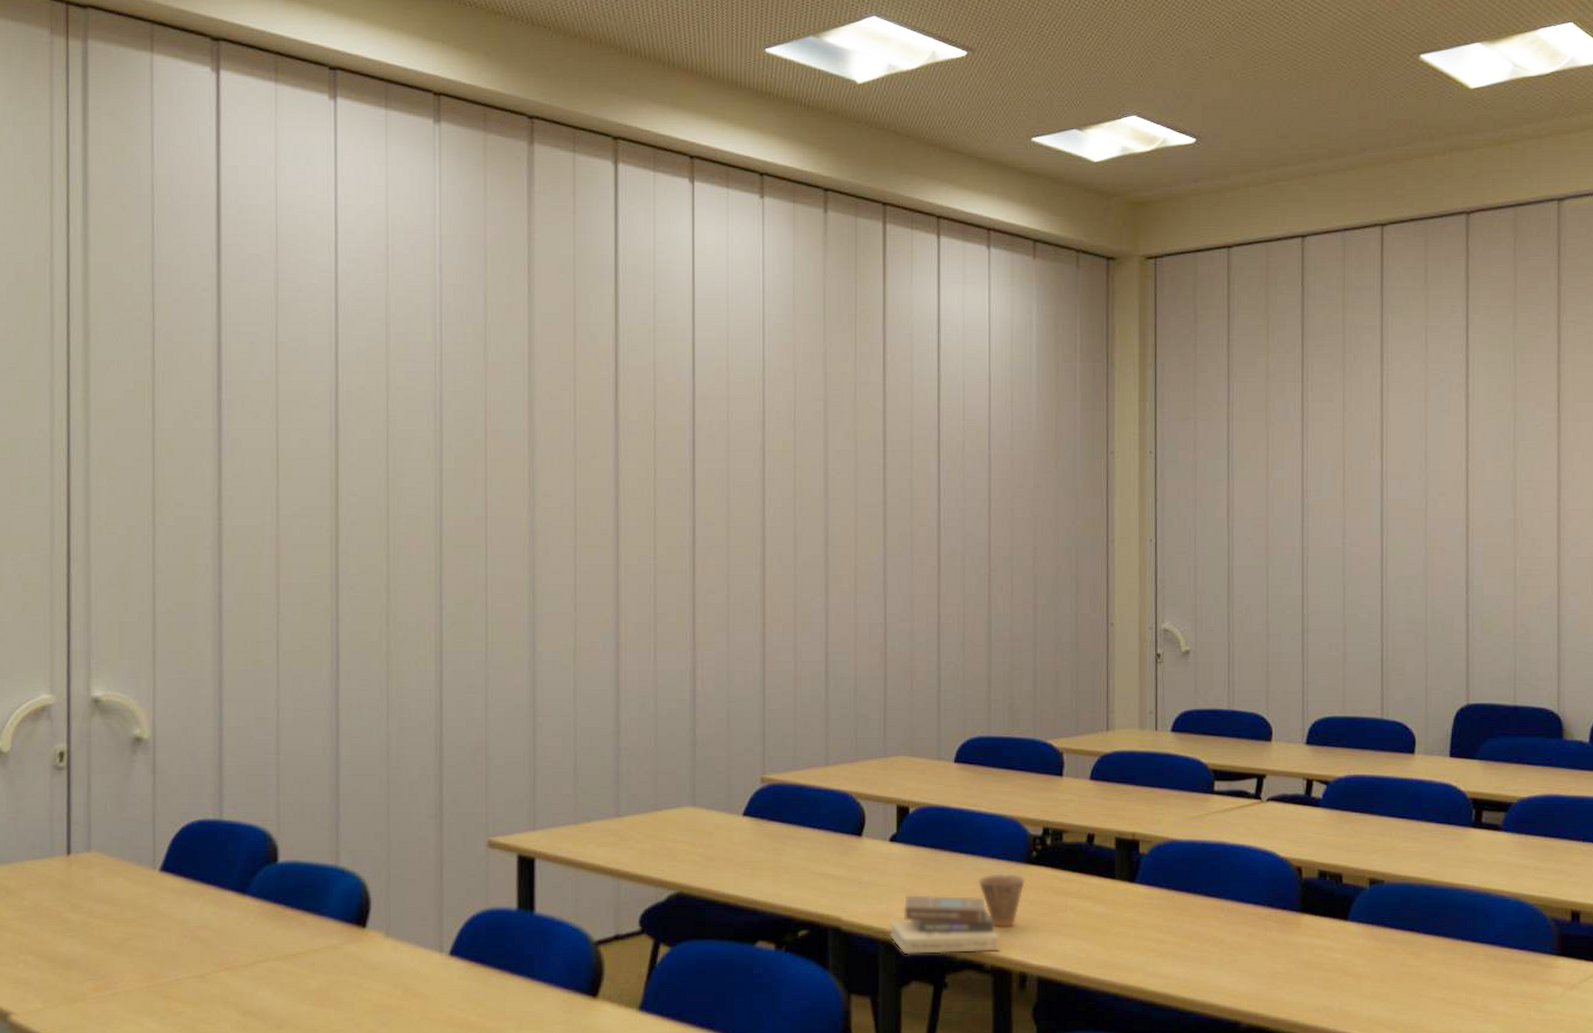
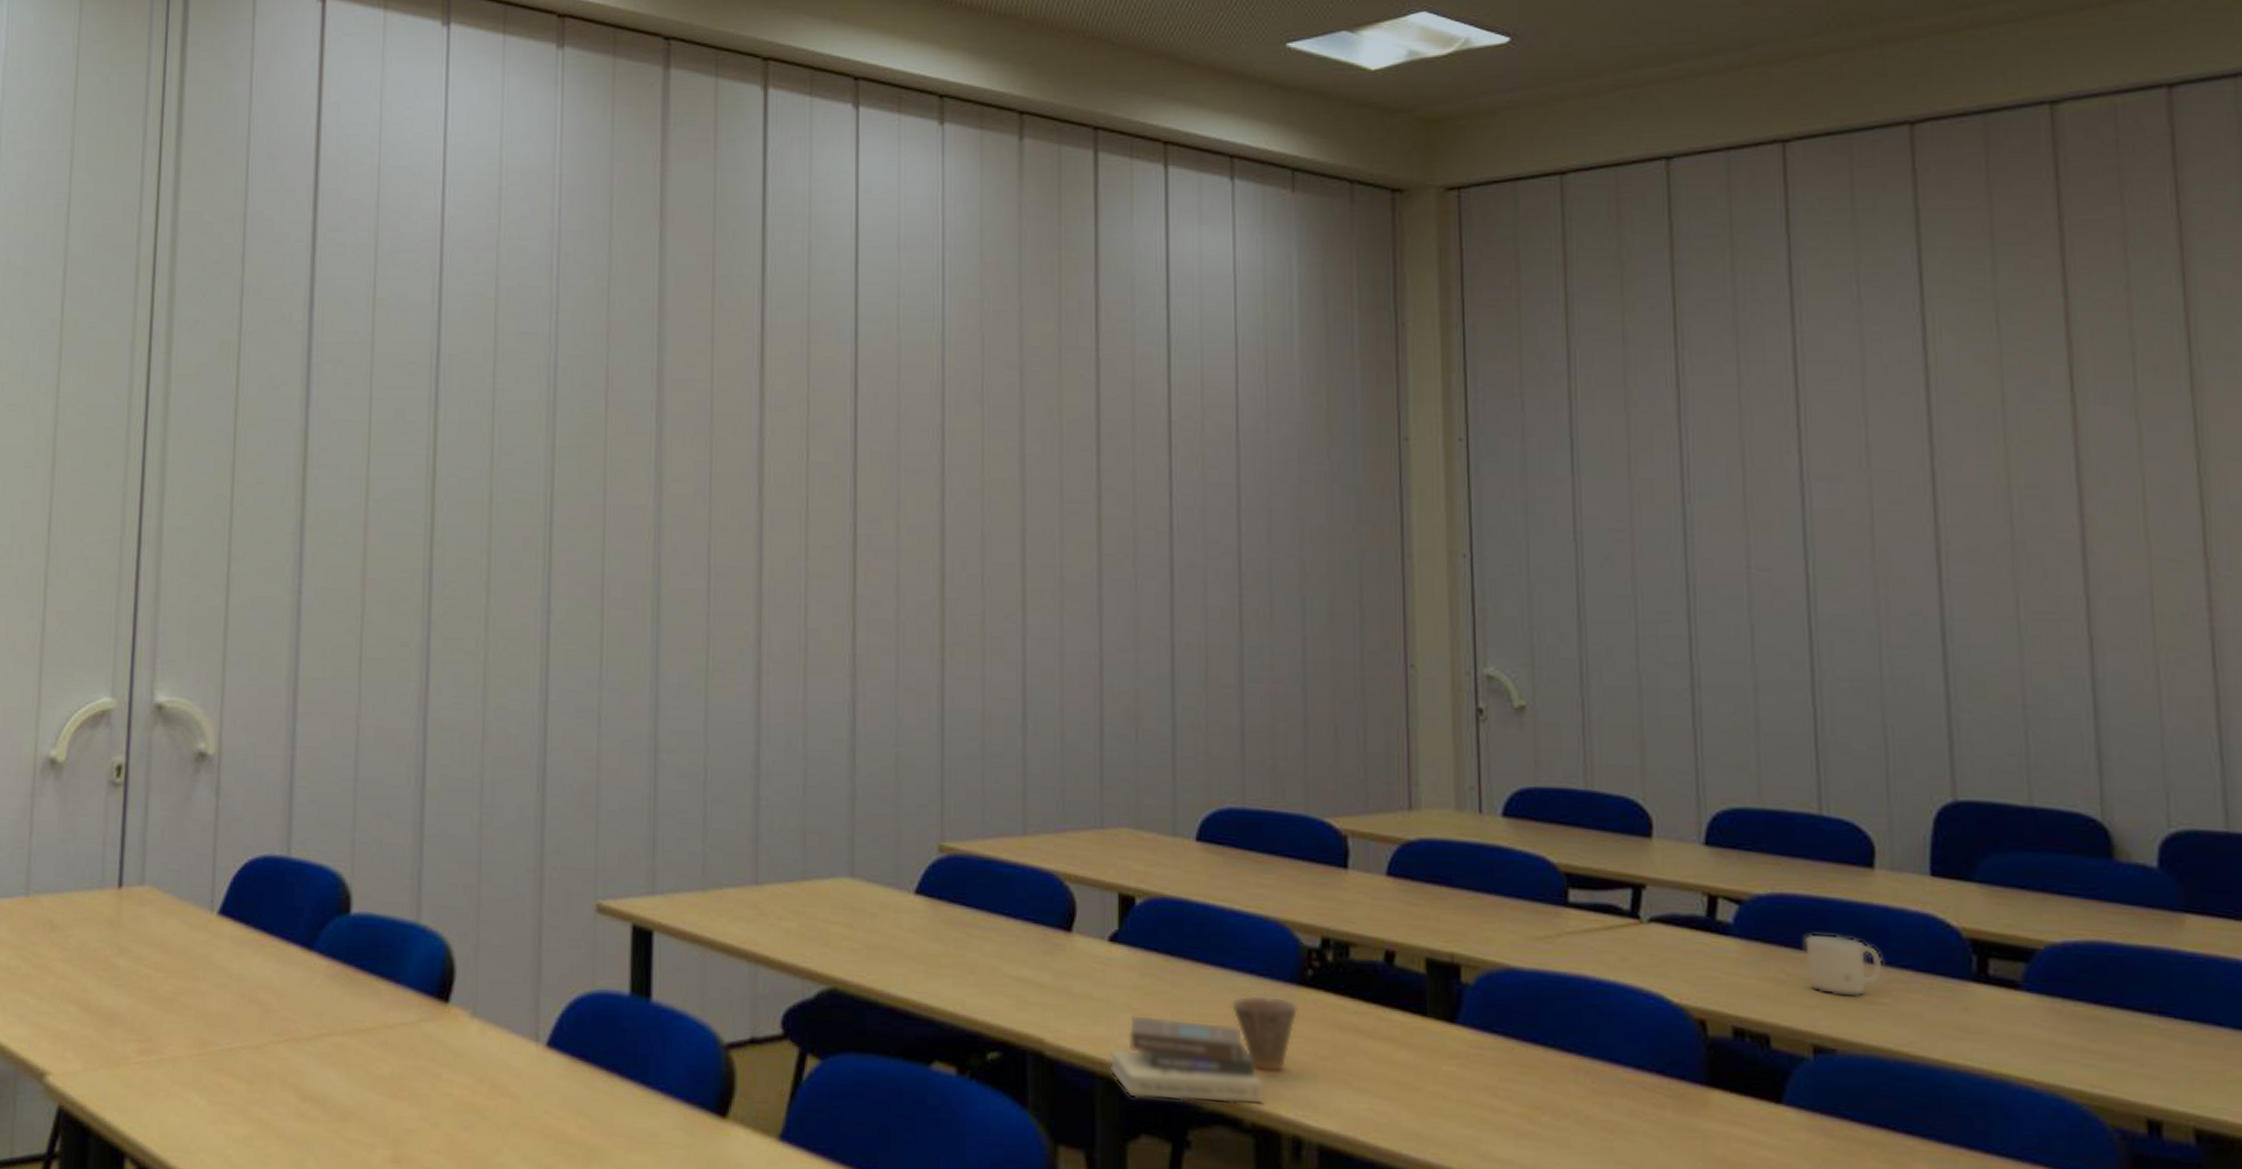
mug: none [1367,802,1417,843] -> present [1805,934,1883,997]

